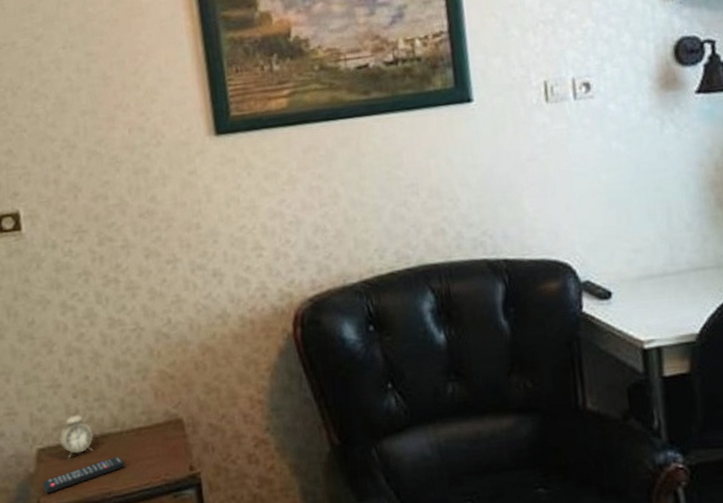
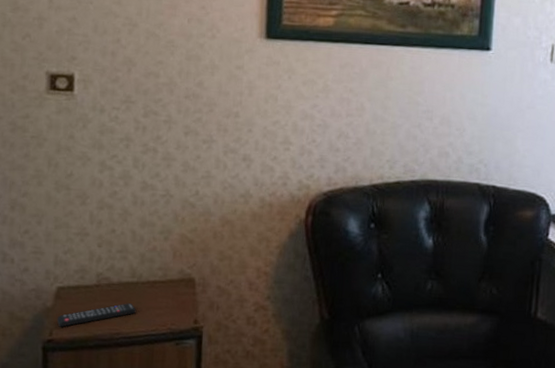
alarm clock: present [59,407,94,459] -> none [80,254,112,299]

